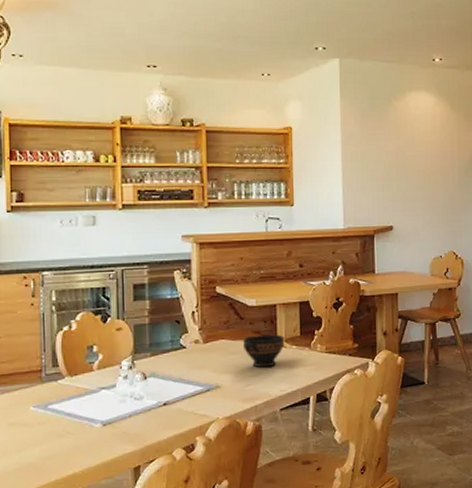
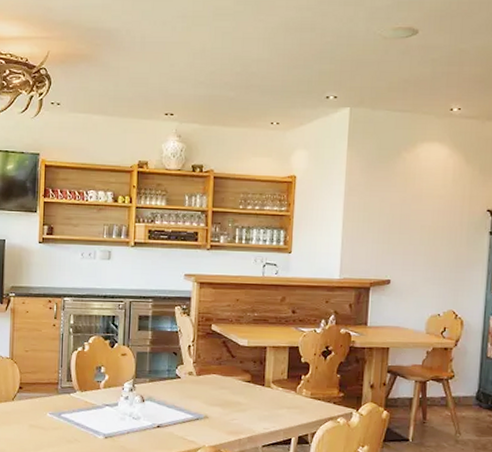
bowl: present [242,334,285,368] -> none [232,373,272,405]

